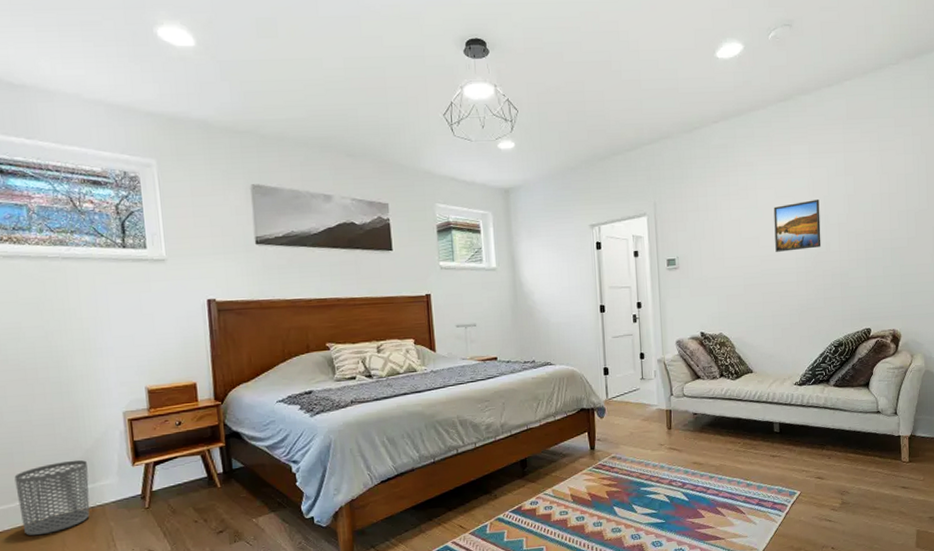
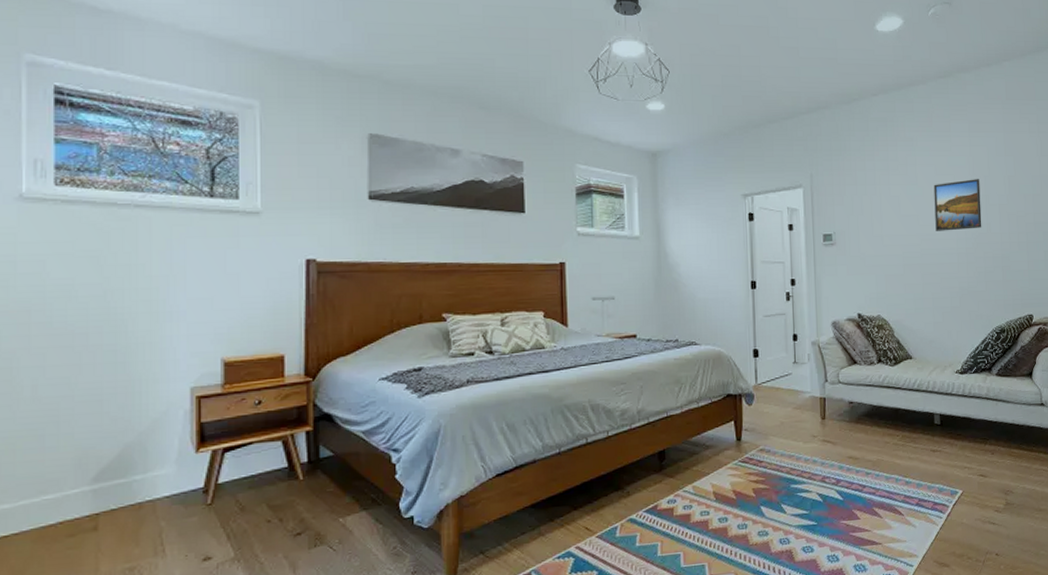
waste bin: present [14,460,90,536] -> none [43,444,139,539]

